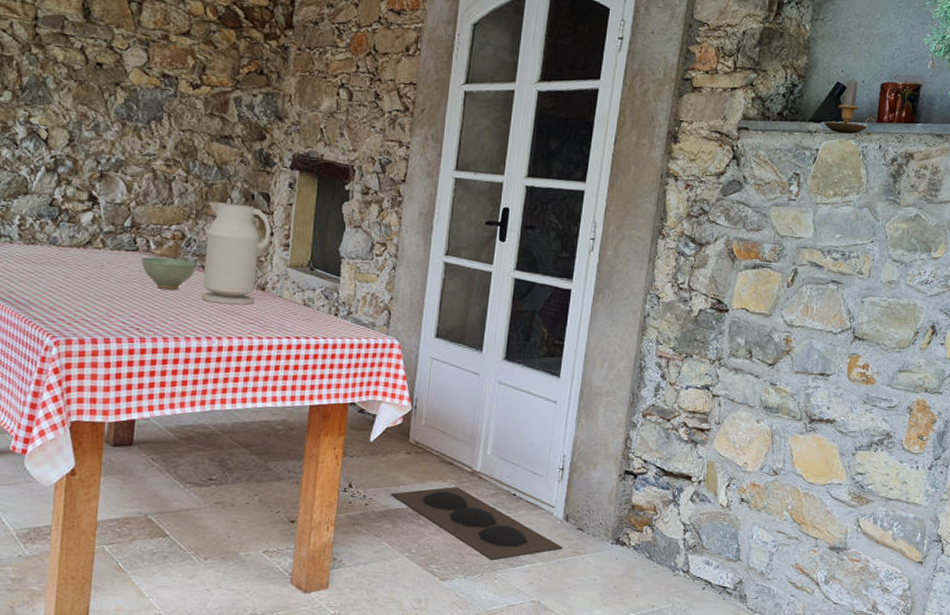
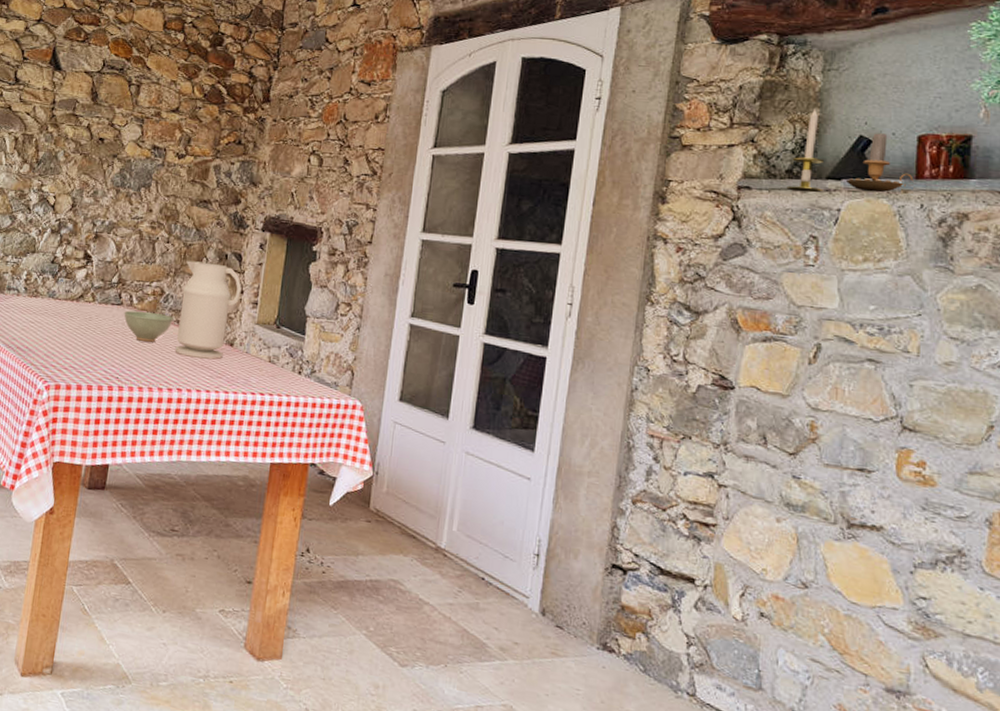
doormat: present [391,487,563,560] -> none [349,562,539,651]
candle: none [777,55,809,134] -> present [786,107,825,193]

